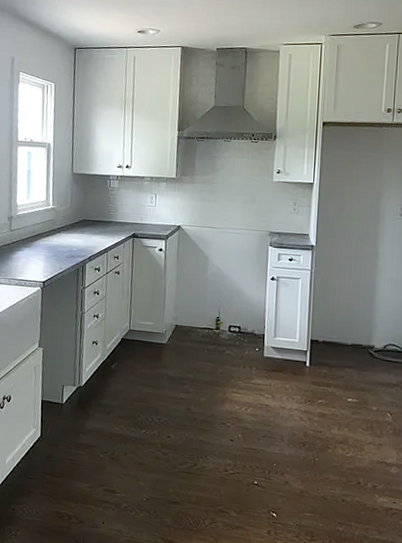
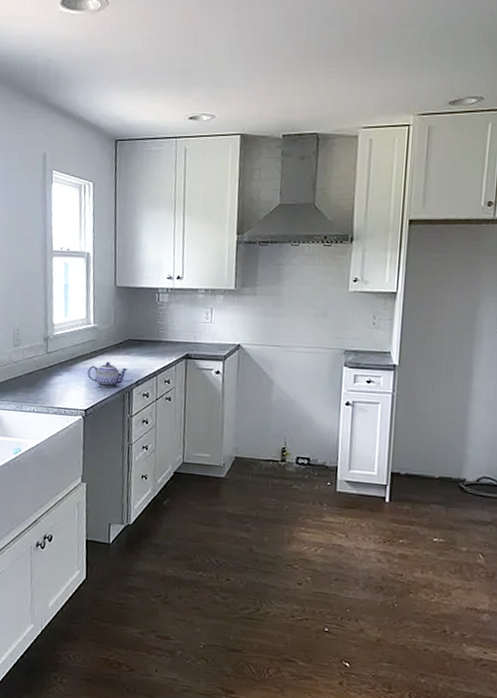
teapot: none [46,238,82,263] -> present [87,361,128,388]

